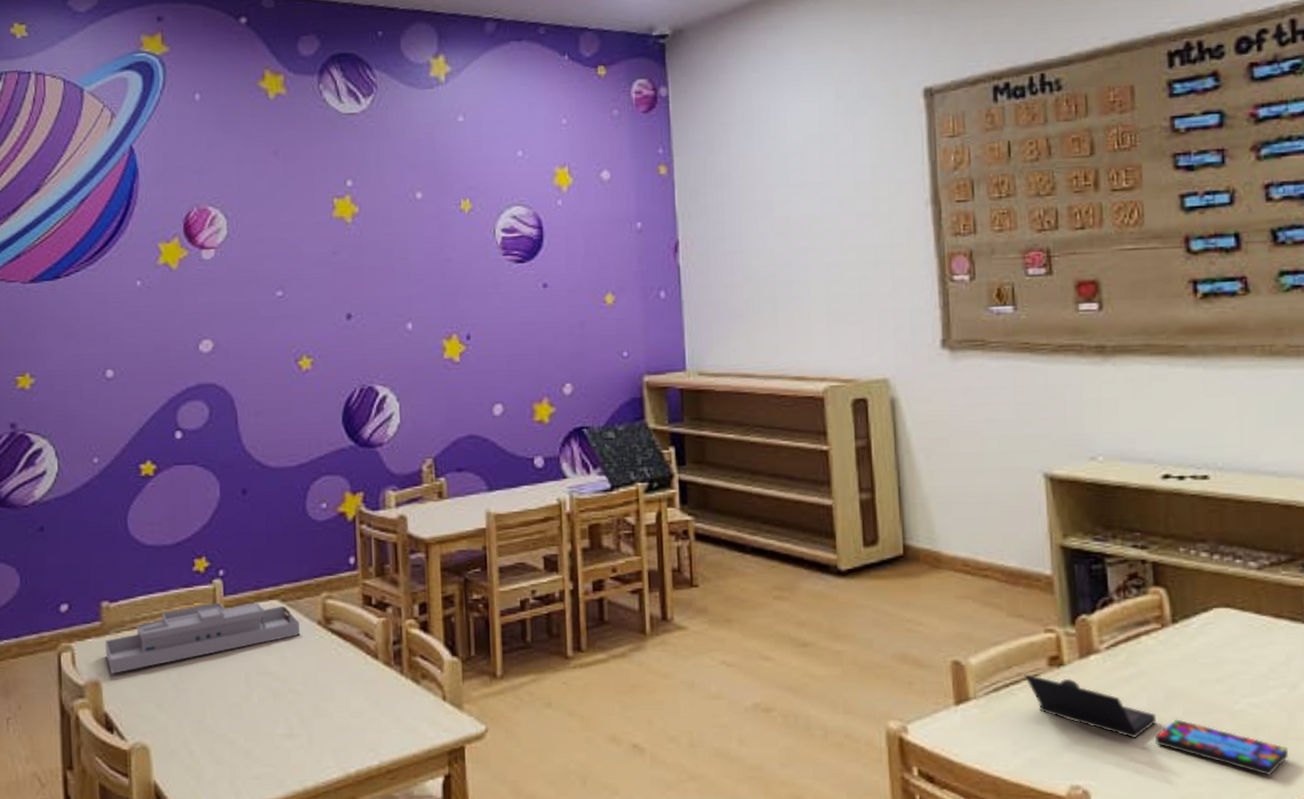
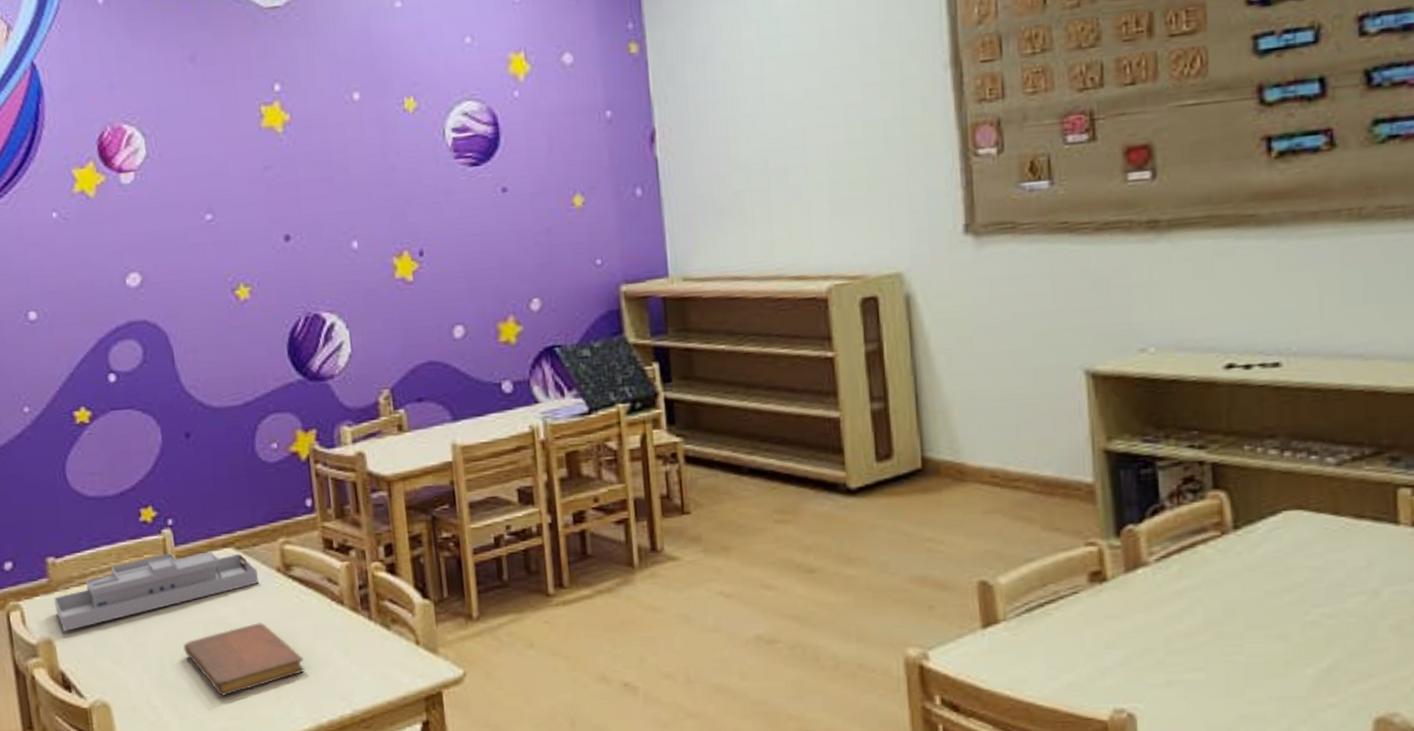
notebook: none [224,673,337,743] -> present [183,623,305,696]
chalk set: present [1024,674,1288,776] -> none [1060,591,1366,691]

